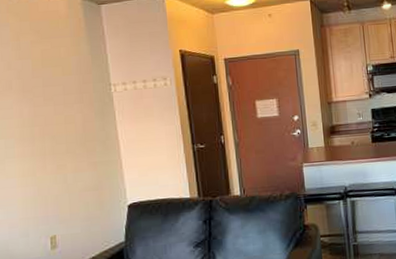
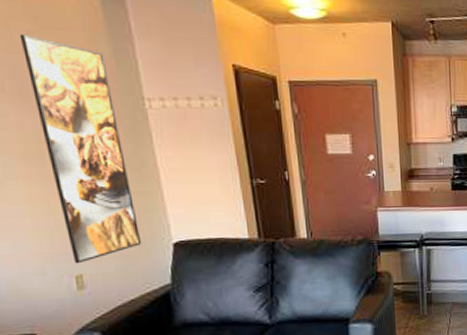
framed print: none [25,44,103,226] -> present [19,34,142,264]

